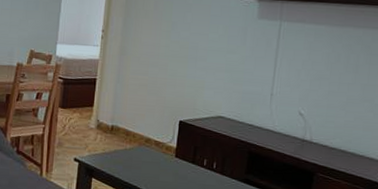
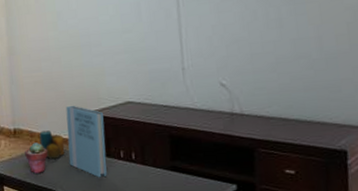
potted succulent: none [117,141,139,170] -> present [25,142,48,173]
candle: none [134,131,156,160] -> present [39,130,65,160]
book: none [157,111,196,181] -> present [65,105,107,178]

